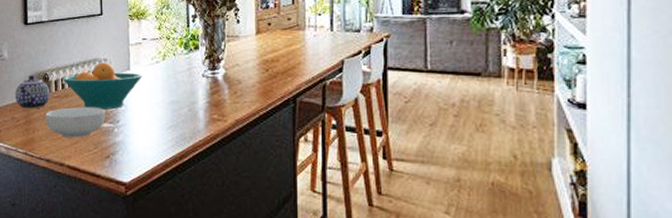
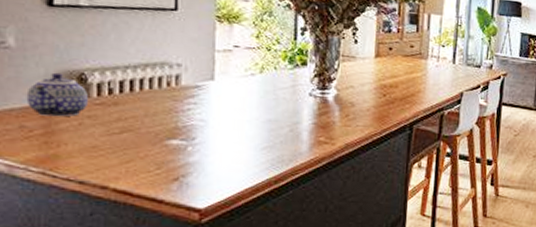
cereal bowl: present [45,106,106,138] -> none [79,118,176,156]
fruit bowl: present [62,62,143,109] -> none [110,67,232,124]

